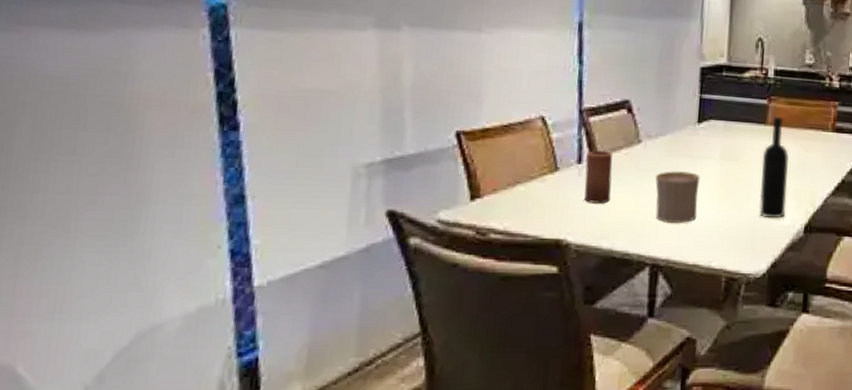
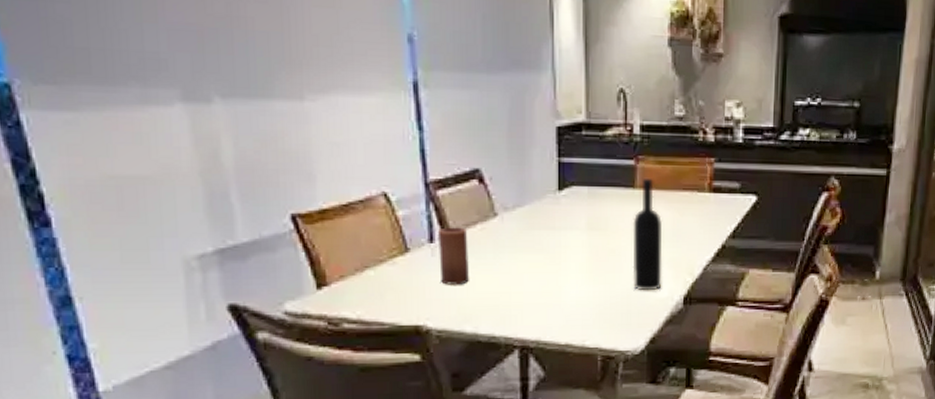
cup: present [655,171,700,224] -> none [517,245,566,303]

